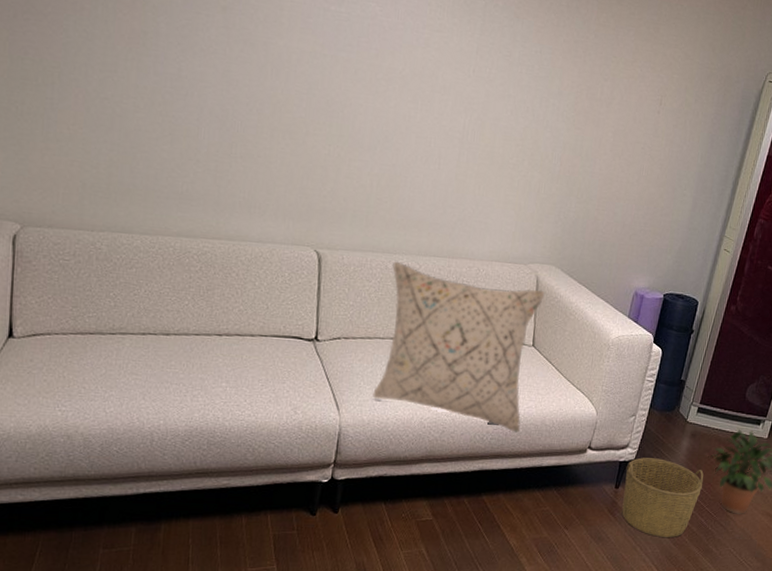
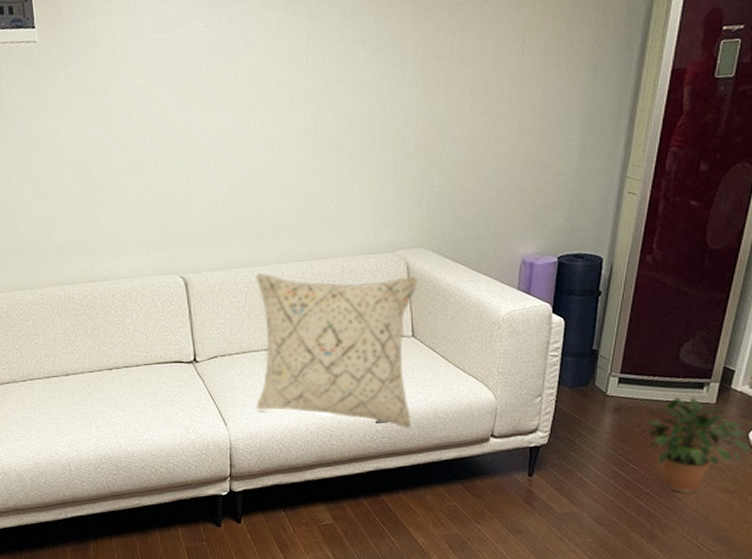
basket: present [622,457,704,537] -> none [538,439,637,525]

